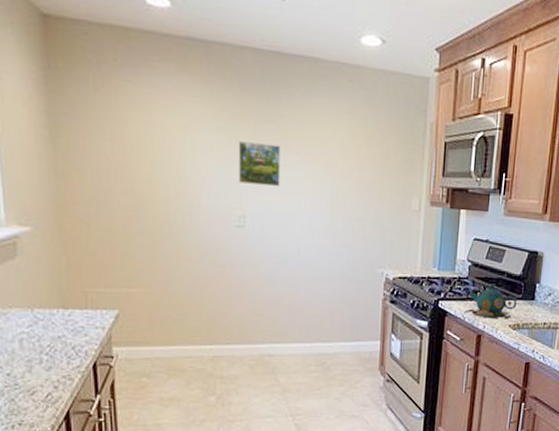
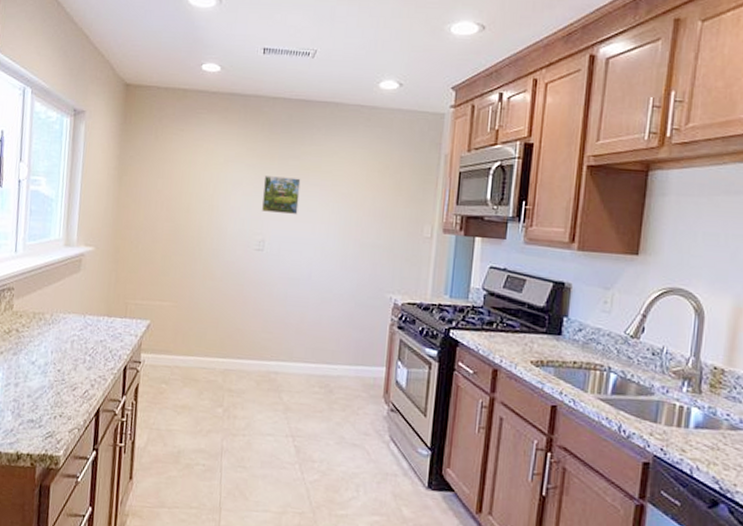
teapot: present [464,283,517,319] -> none [478,314,541,354]

